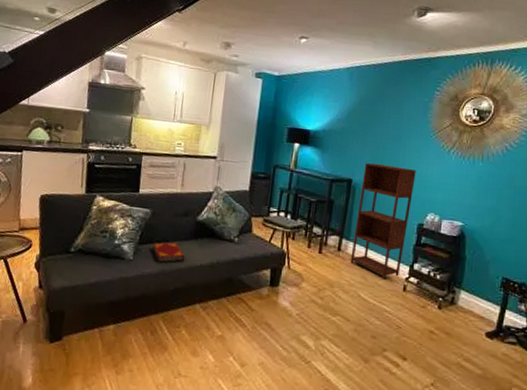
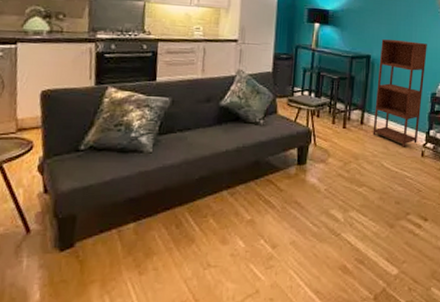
hardback book: present [152,242,185,263] -> none [173,130,210,152]

